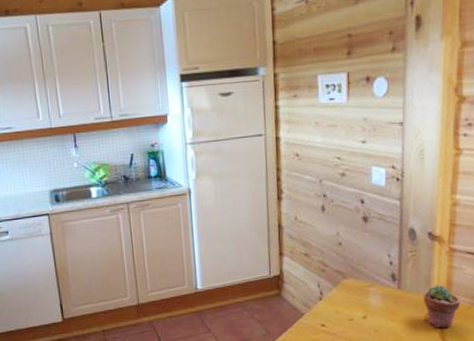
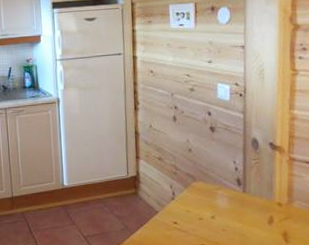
potted succulent: present [424,284,461,329] -> none [267,189,301,231]

